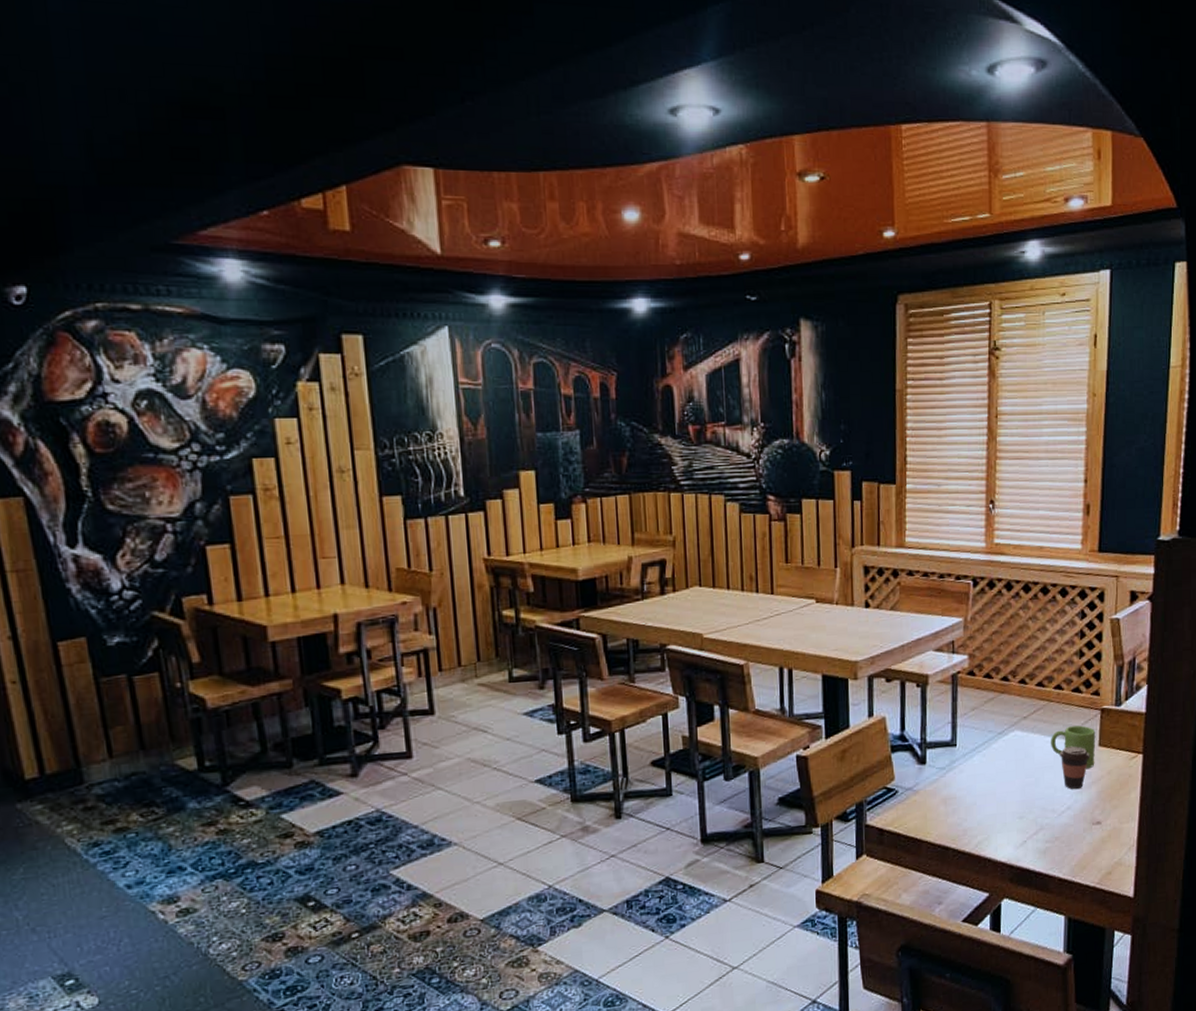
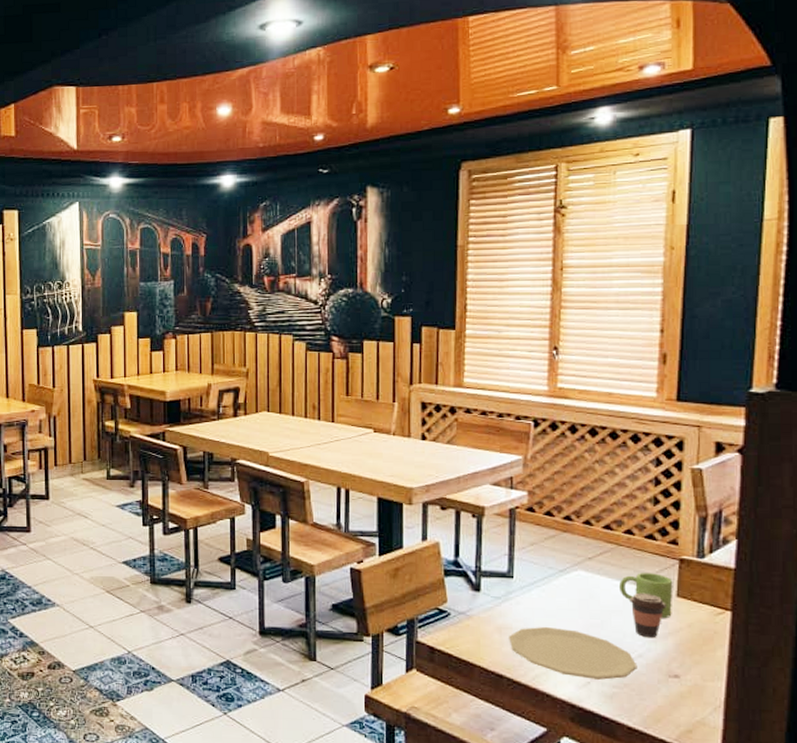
plate: none [953,791,1067,838] -> present [509,627,638,680]

